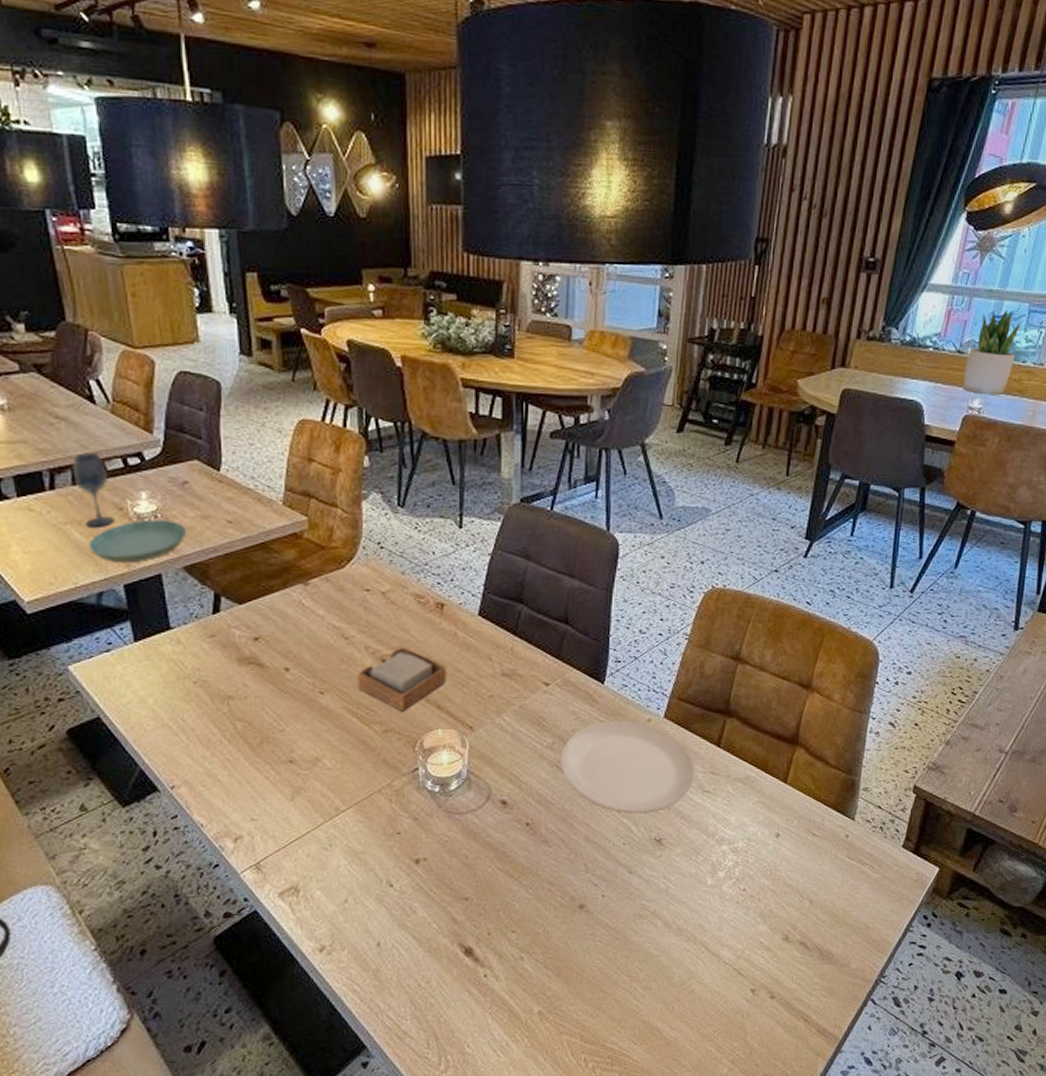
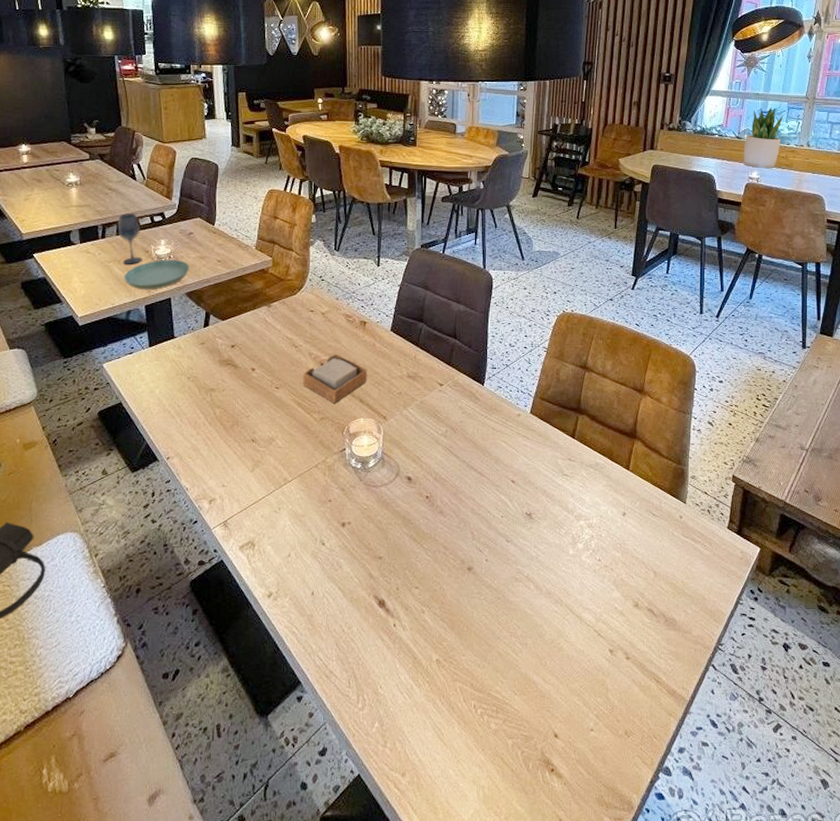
plate: present [561,720,695,813] -> none [452,415,556,491]

